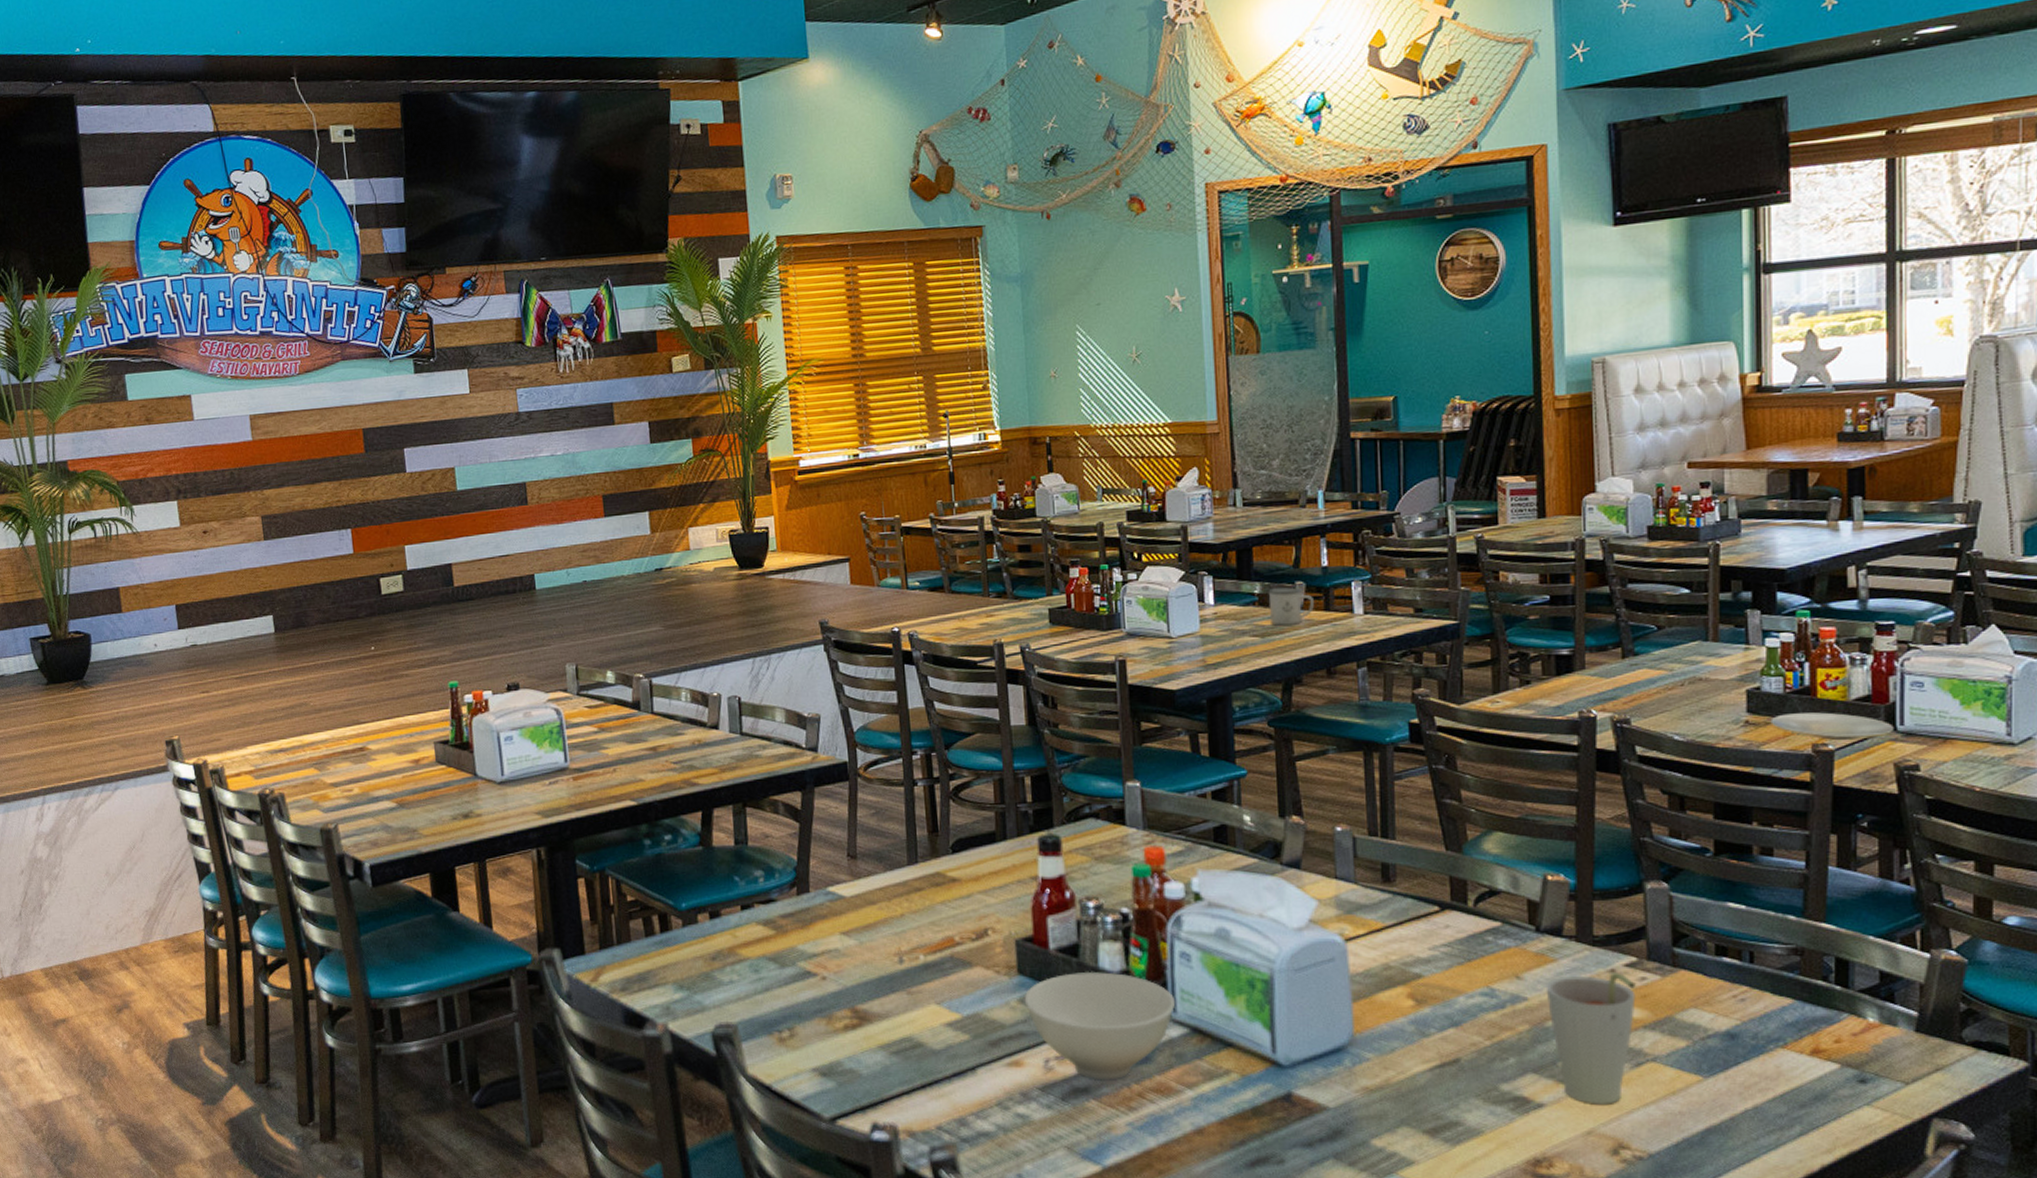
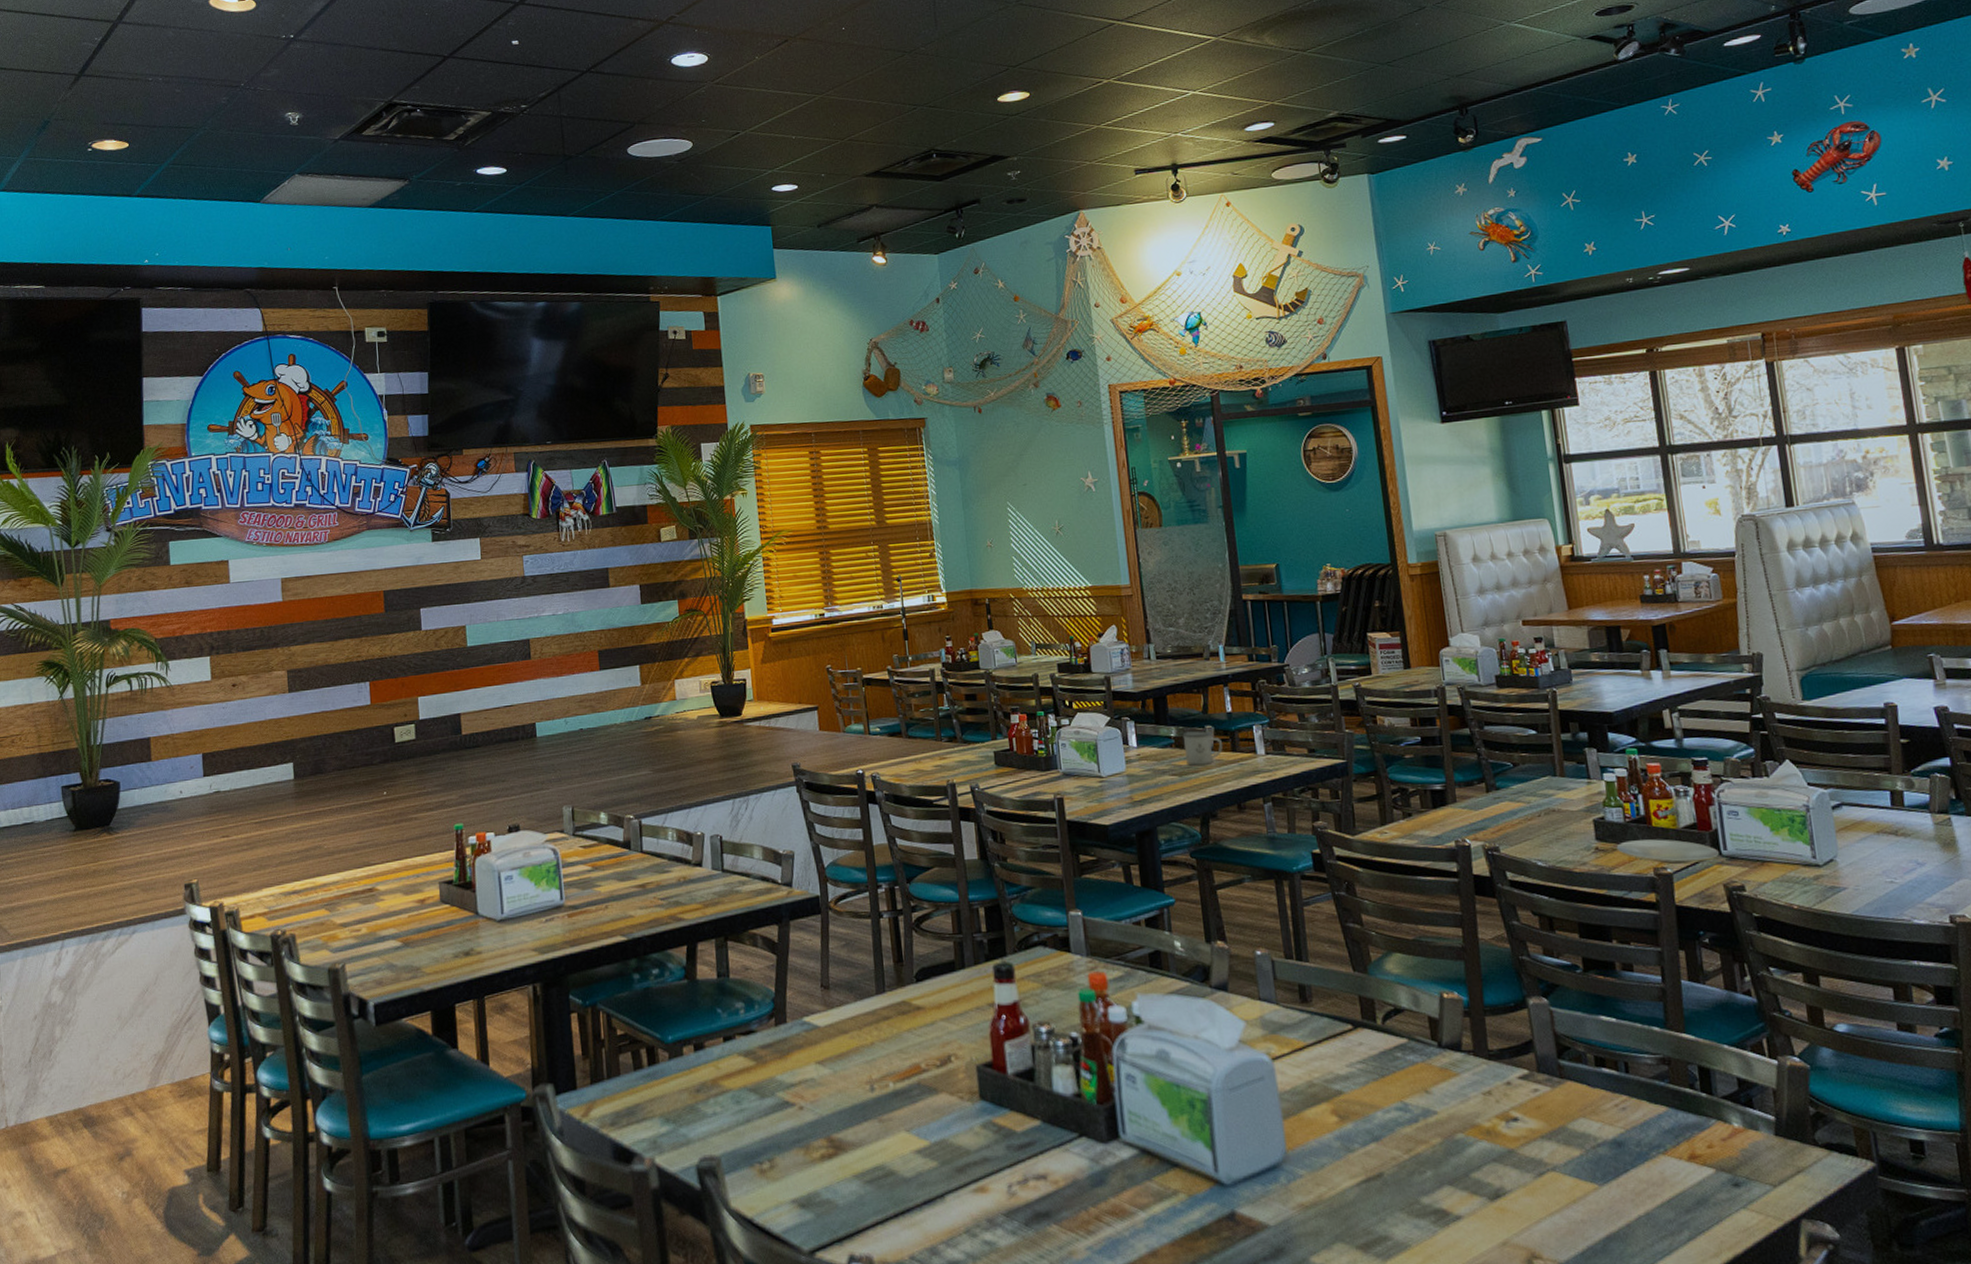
bowl: present [1024,971,1176,1080] -> none [986,1095,1125,1204]
cup: present [1545,973,1636,1104] -> none [1451,1085,1532,1215]

